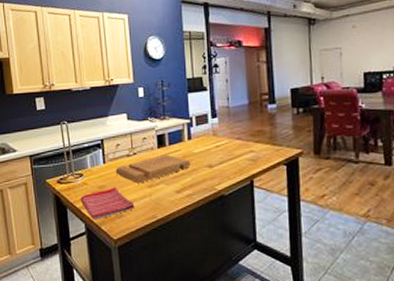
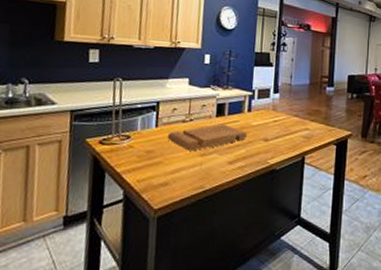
dish towel: present [80,187,135,220] -> none [122,153,183,187]

